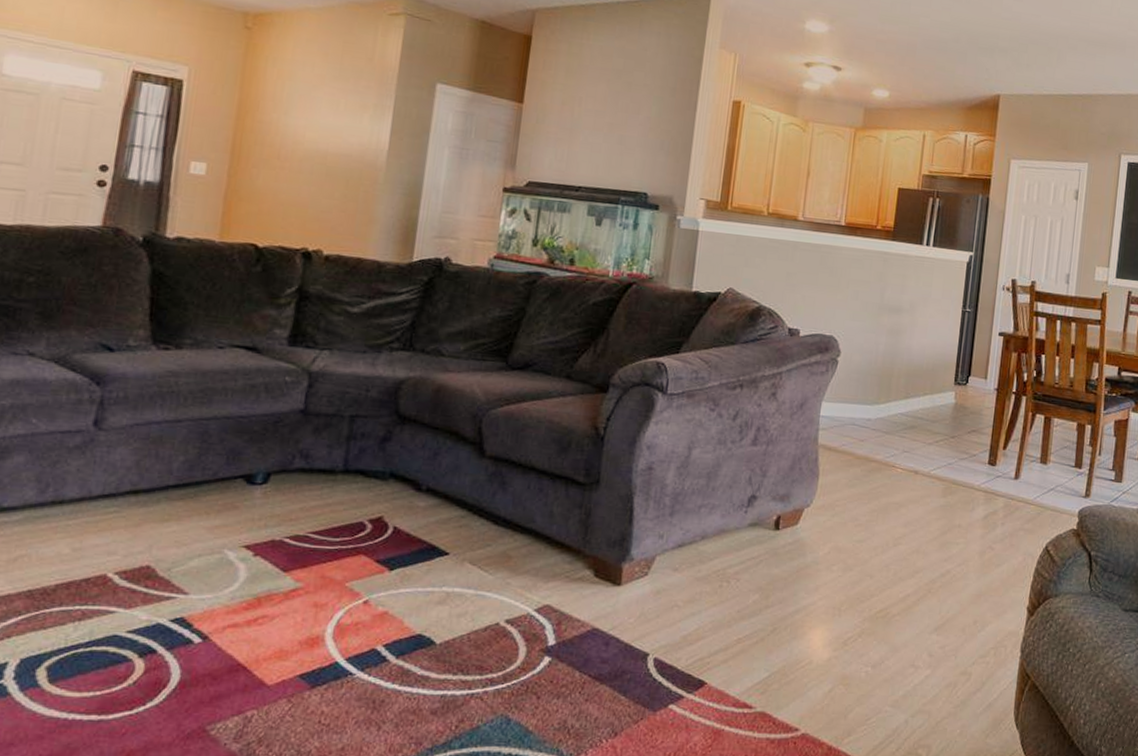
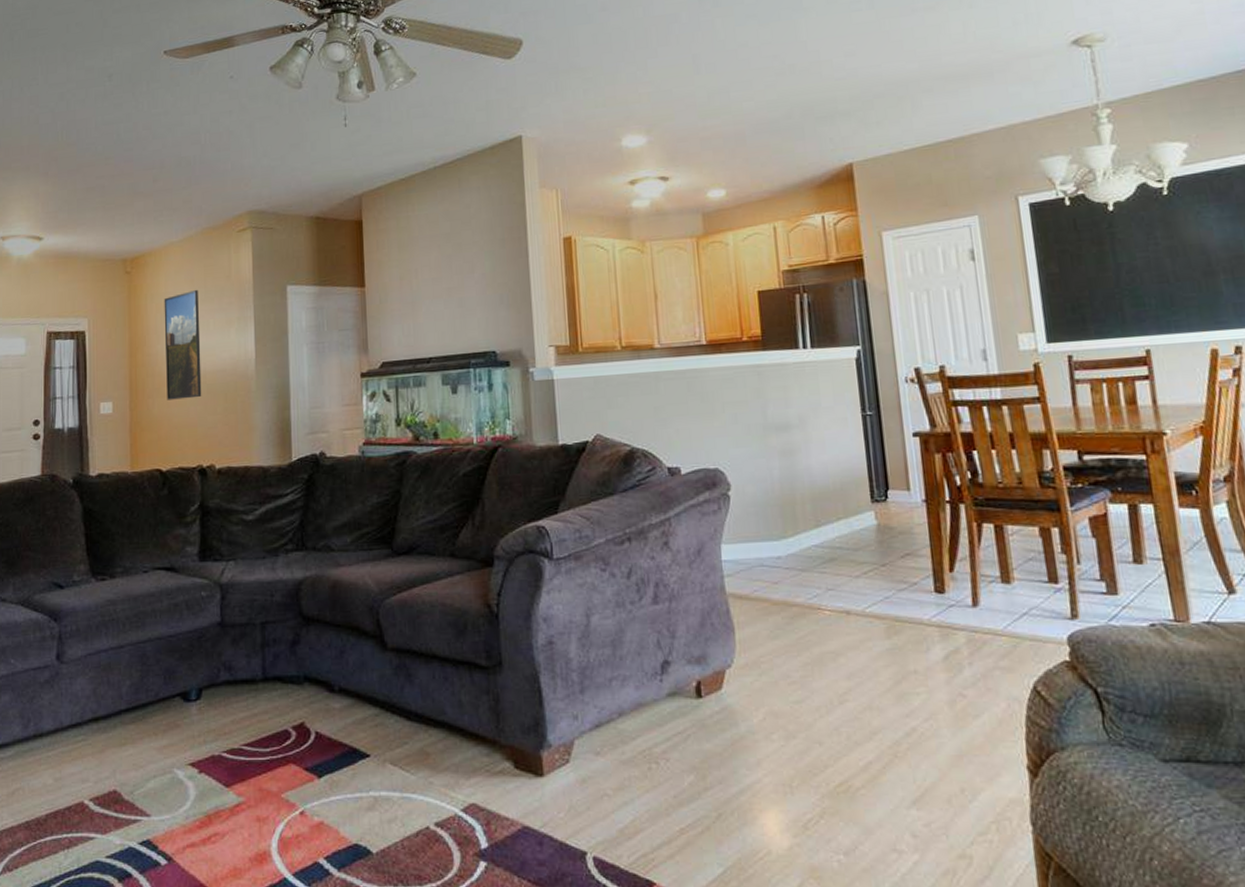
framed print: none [275,64,332,178] -> present [164,289,202,400]

